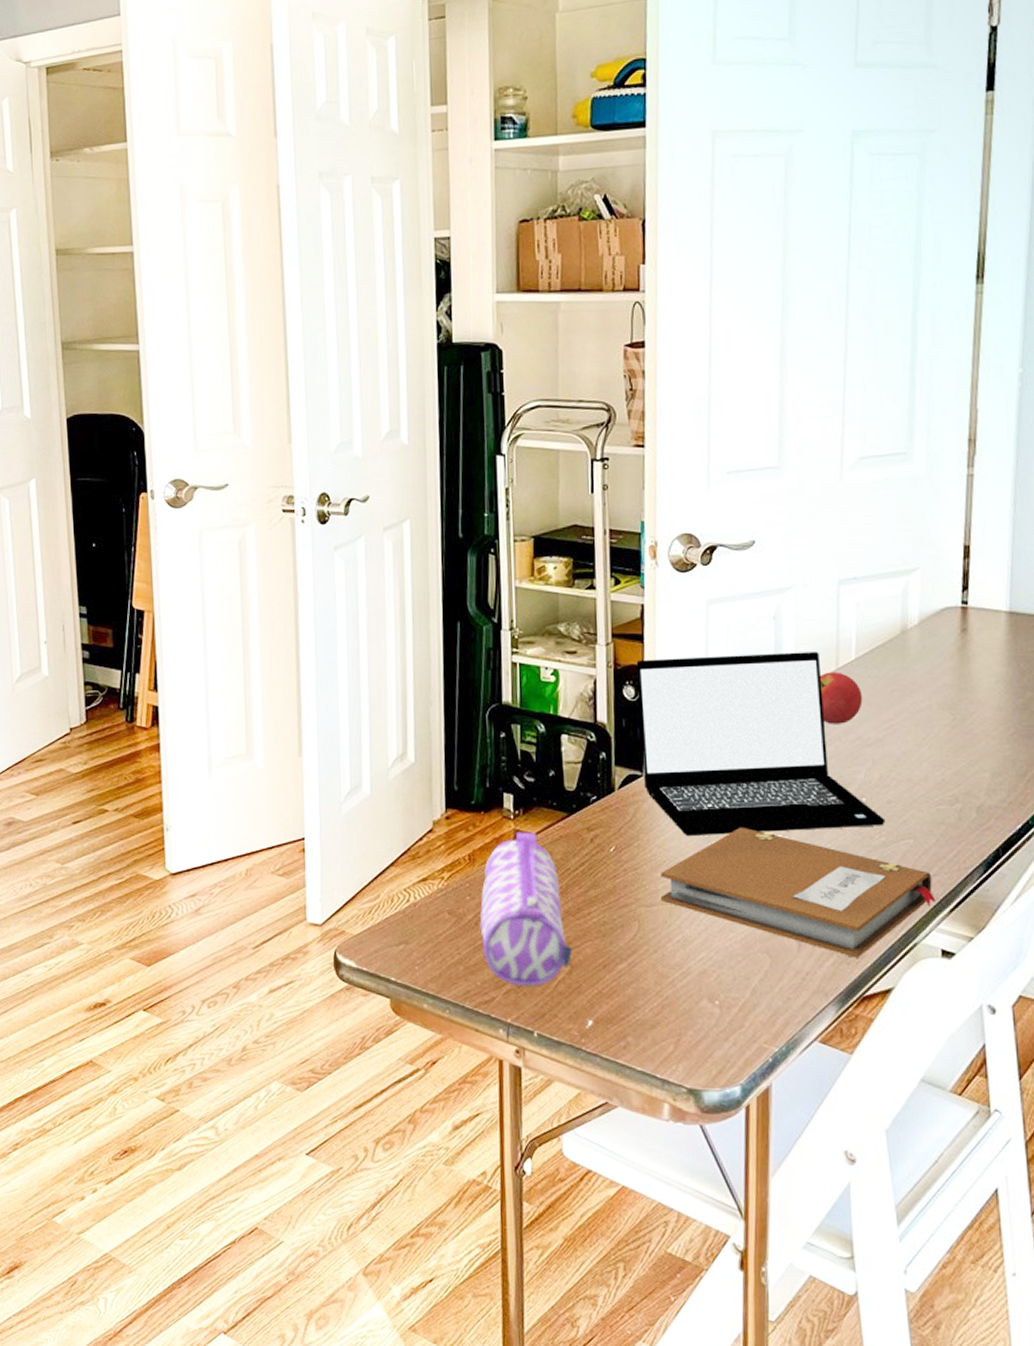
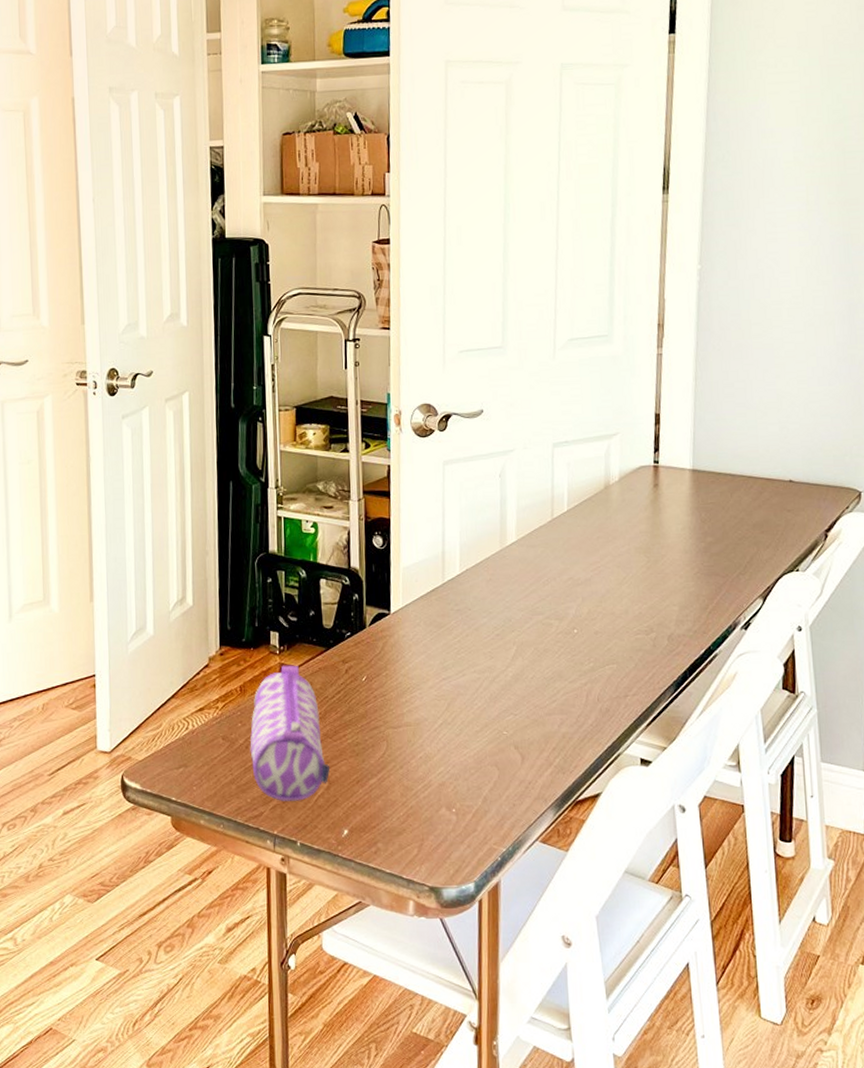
laptop computer: present [636,652,886,837] -> none [384,505,593,666]
notebook: present [660,827,936,958] -> none [405,656,636,768]
fruit: present [820,671,863,724] -> none [538,522,574,567]

